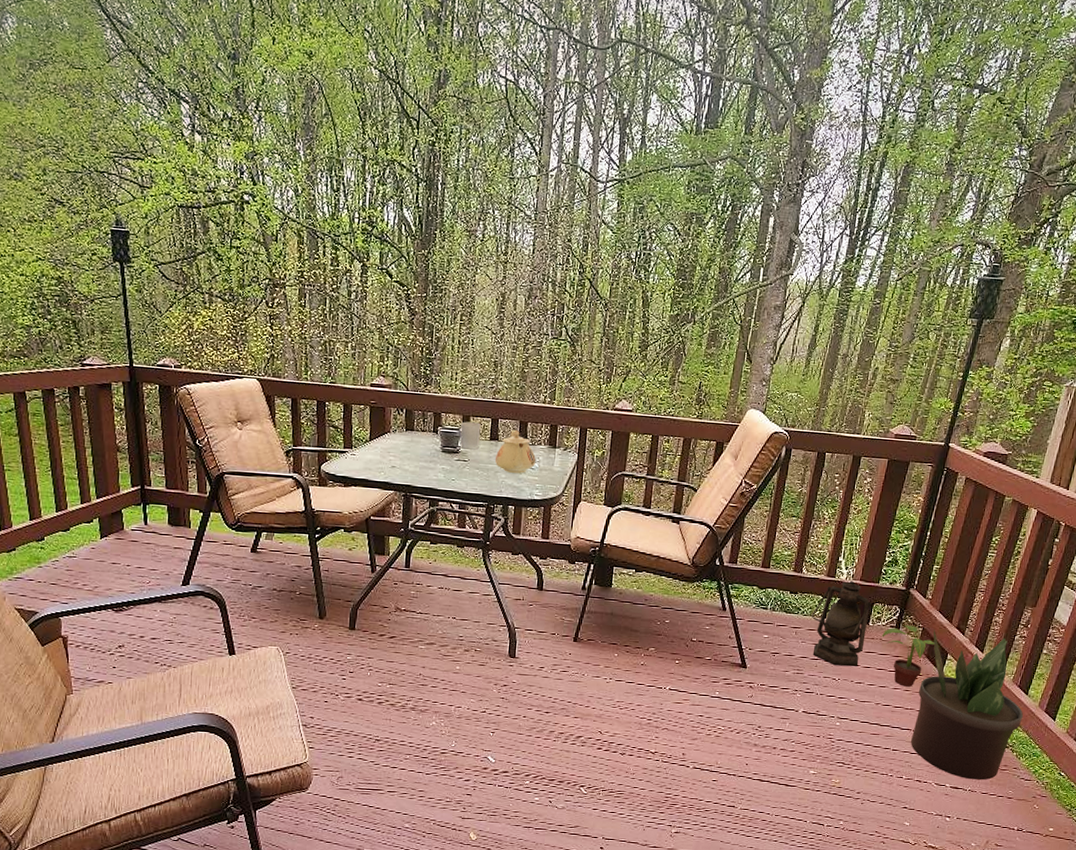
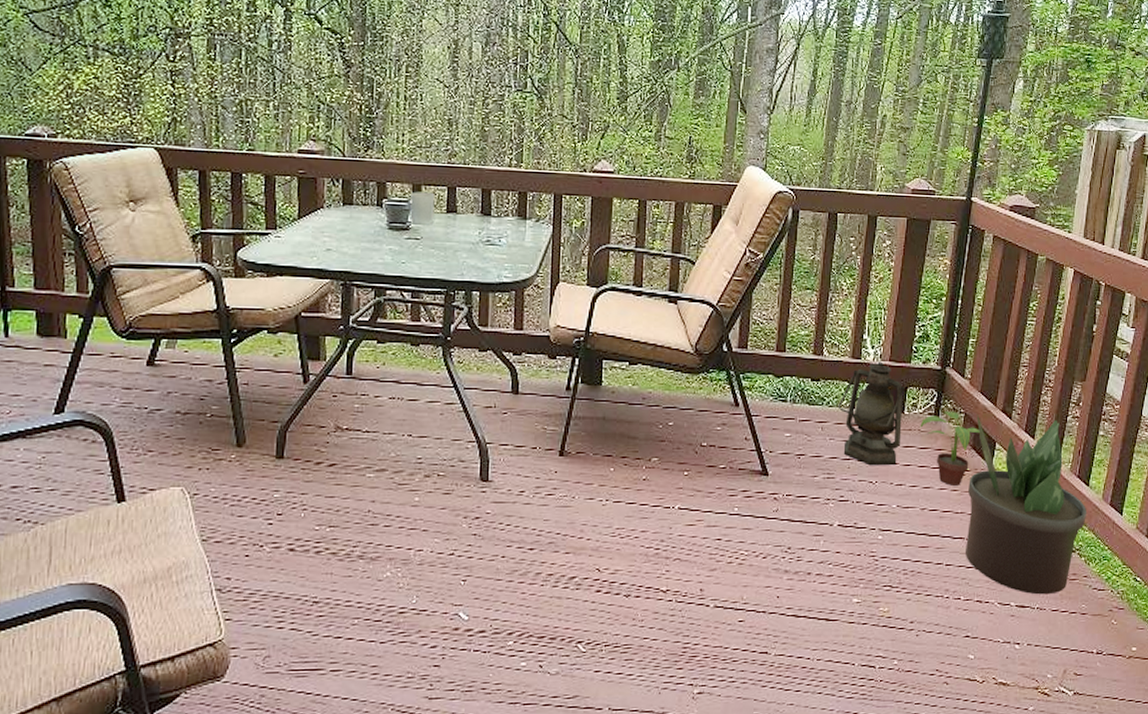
teapot: present [494,429,537,473] -> none [453,199,504,251]

